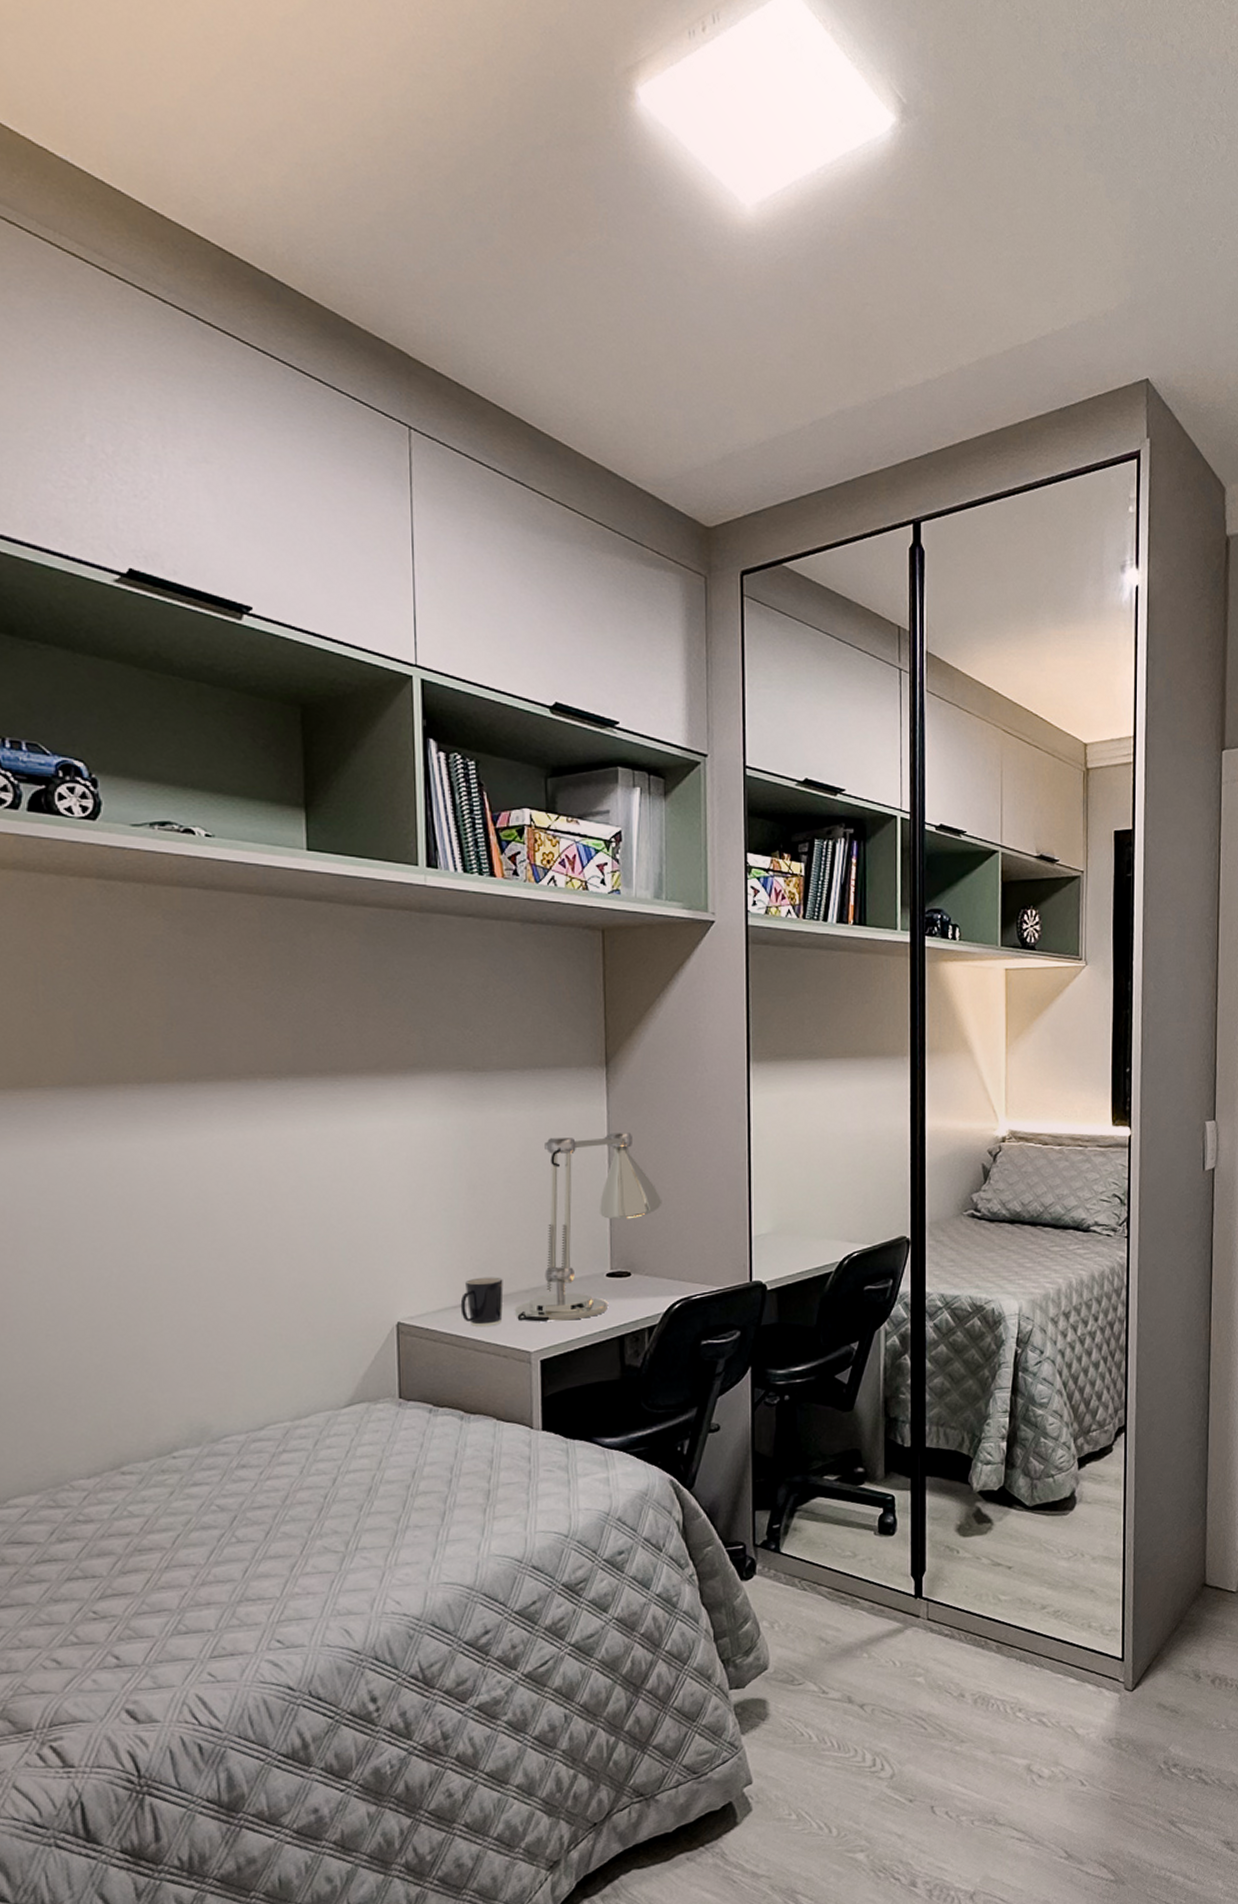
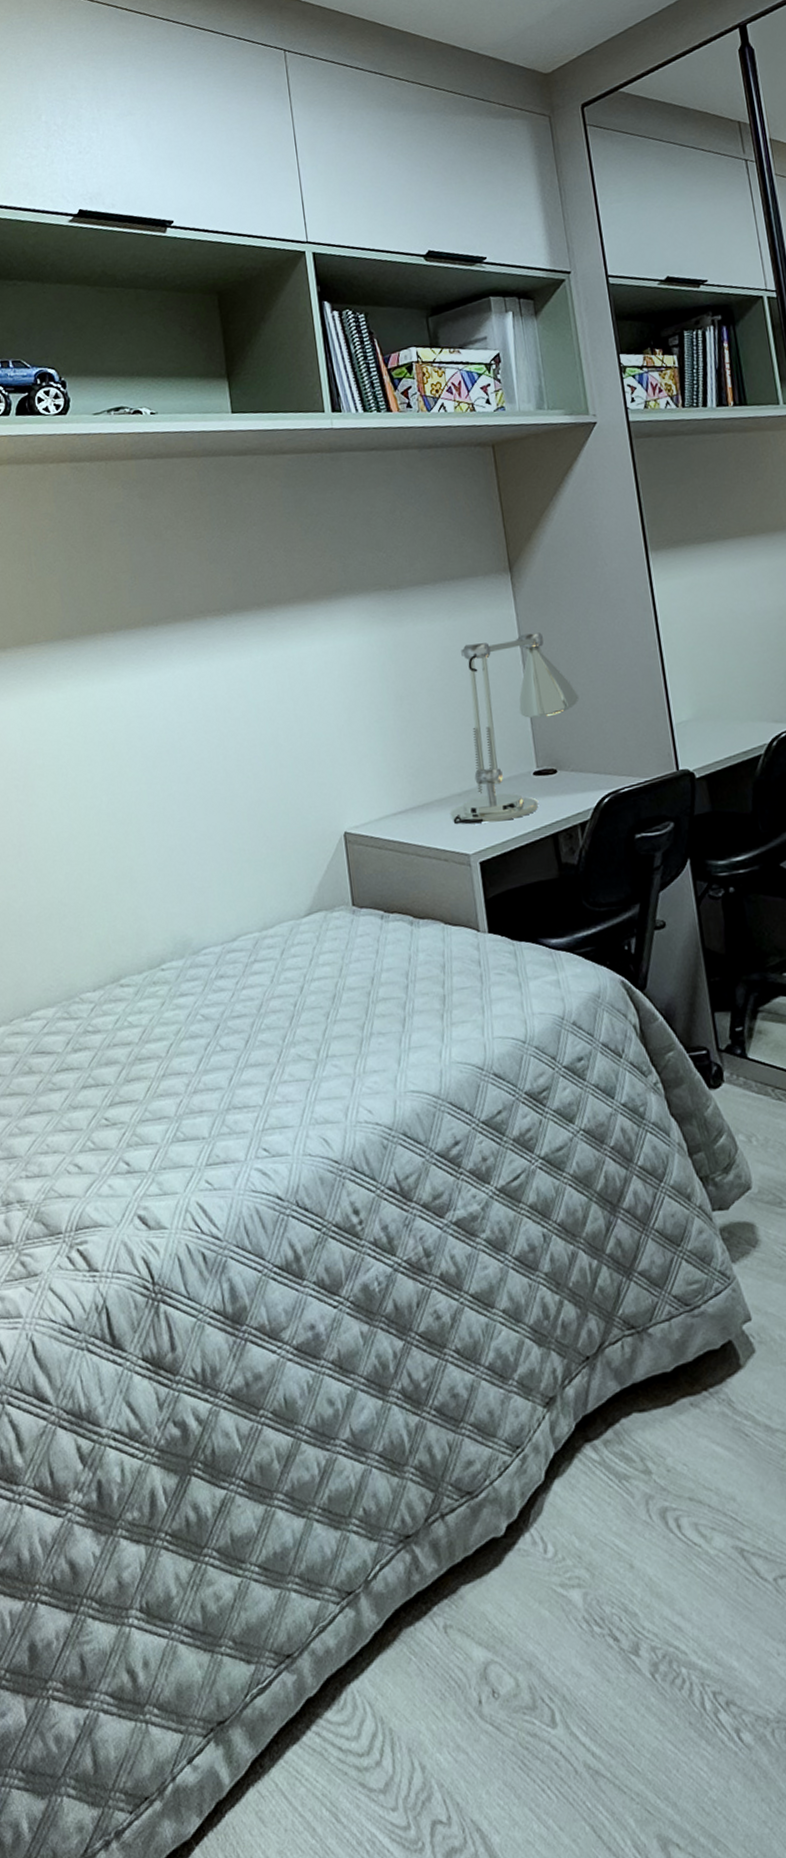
mug: present [460,1277,504,1328] -> none [399,782,440,833]

